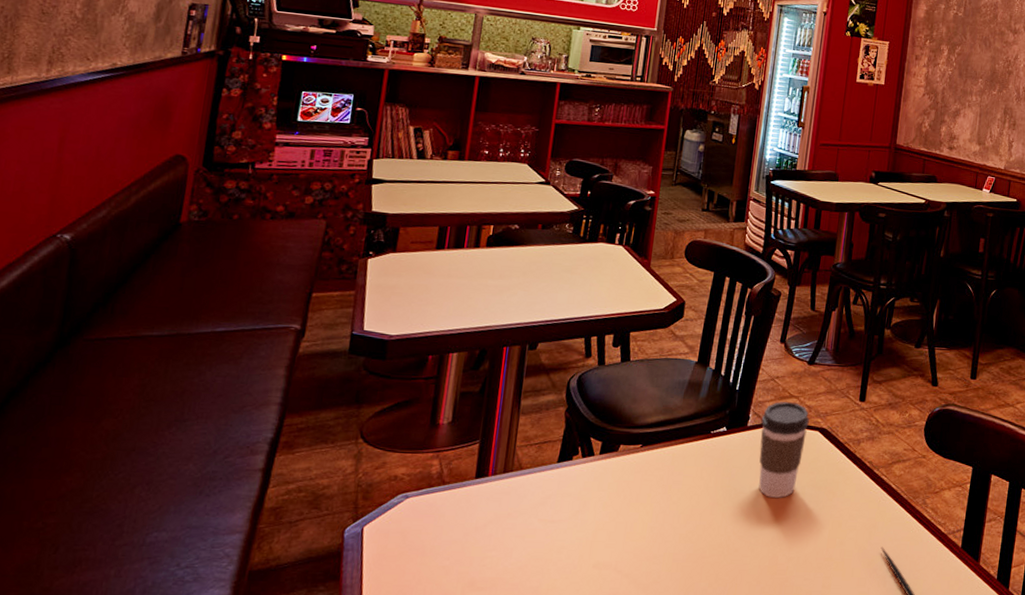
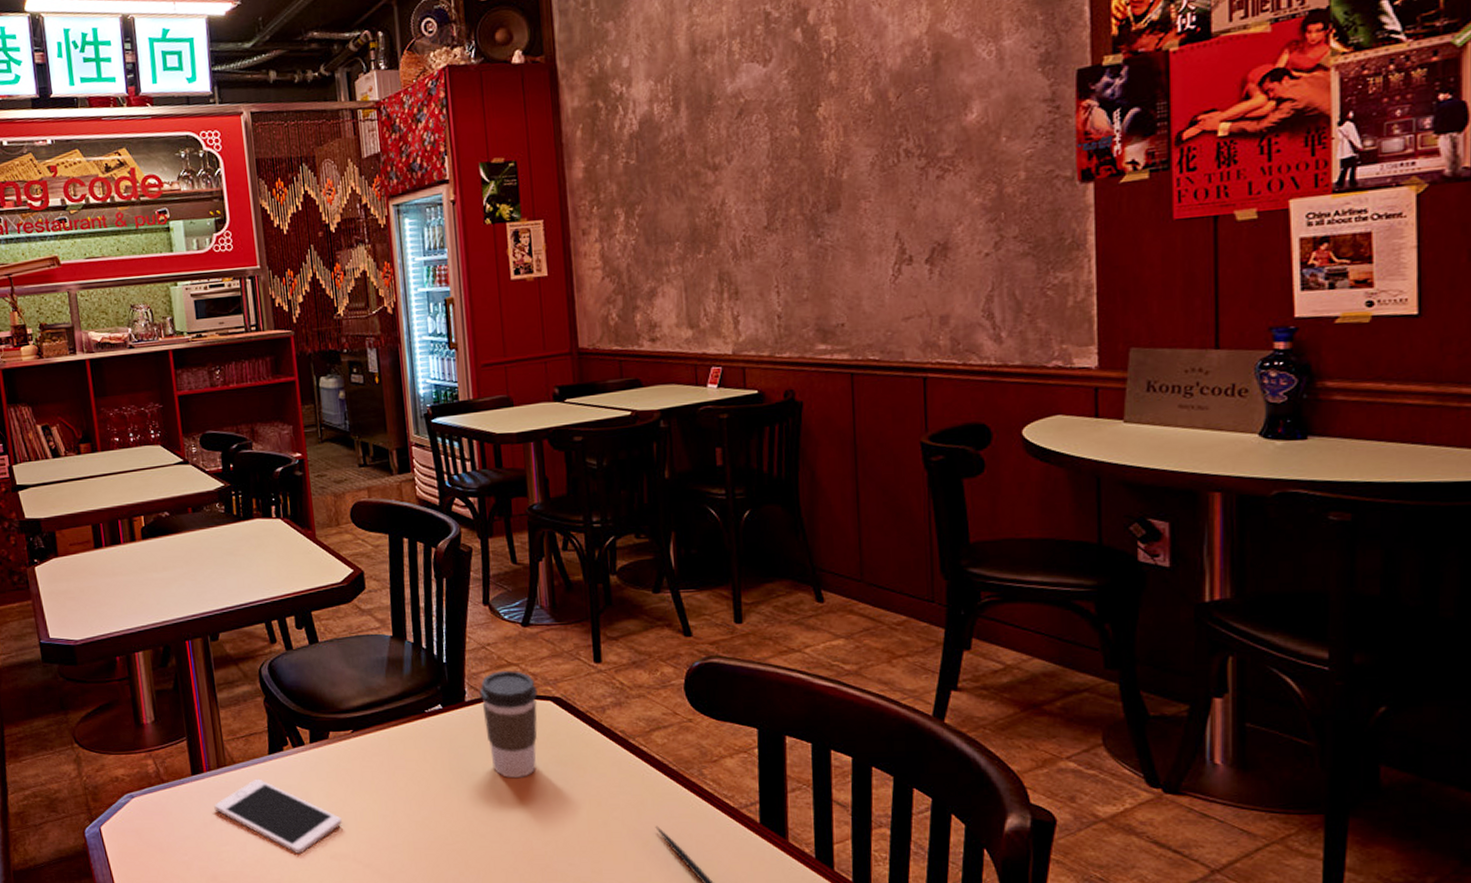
cell phone: none [490,485,612,562] -> present [214,778,342,854]

